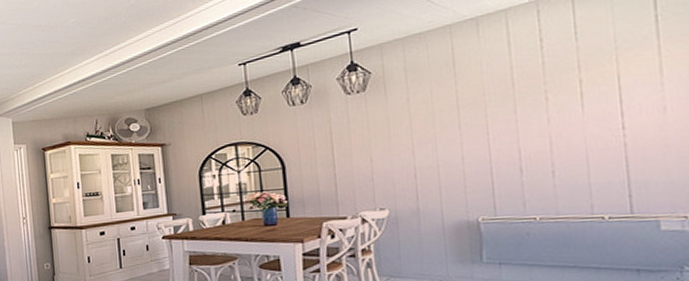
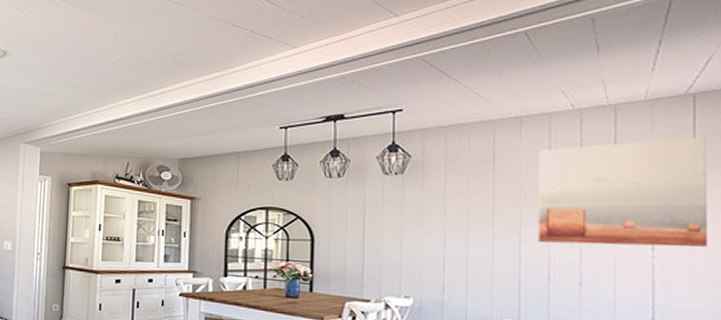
wall art: none [498,8,680,137] -> present [538,136,709,247]

